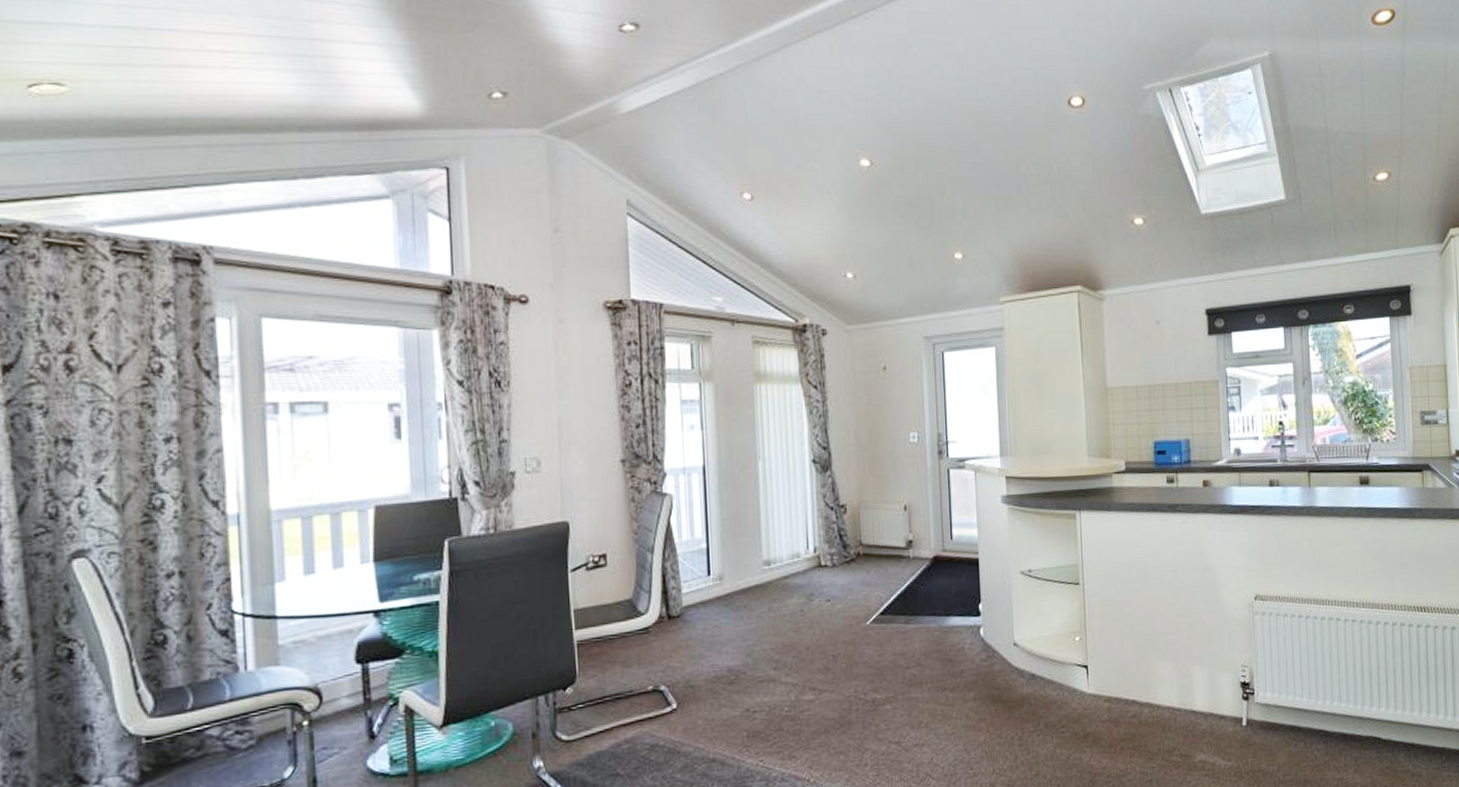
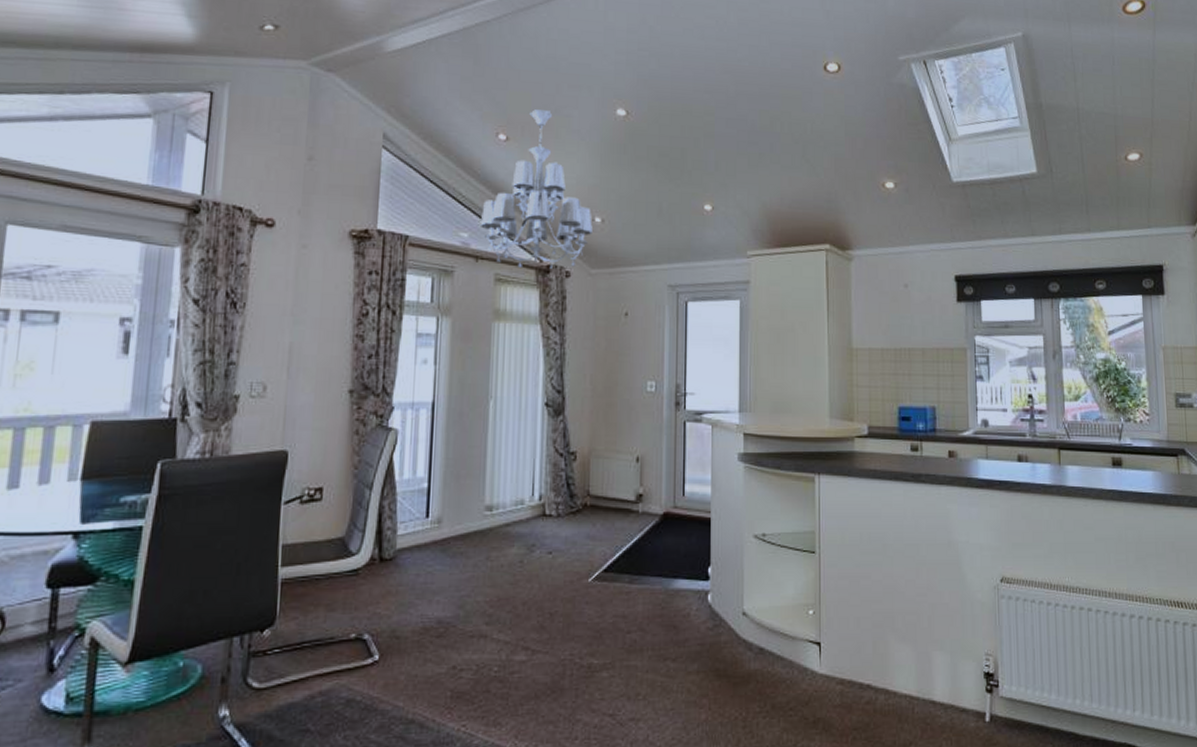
chandelier: none [733,165,845,328] -> present [481,109,593,269]

